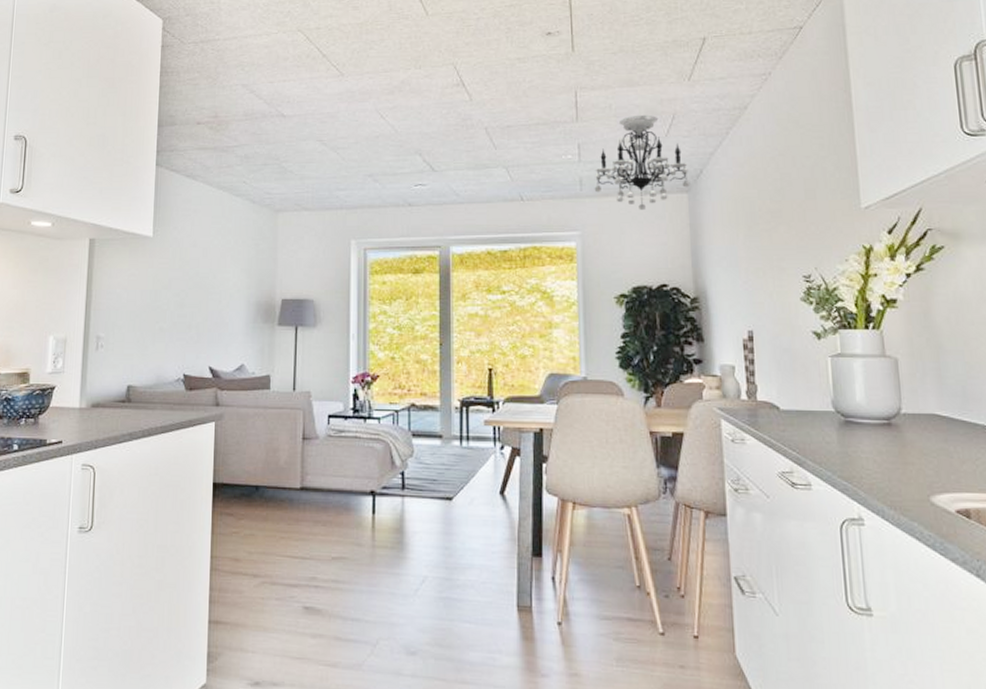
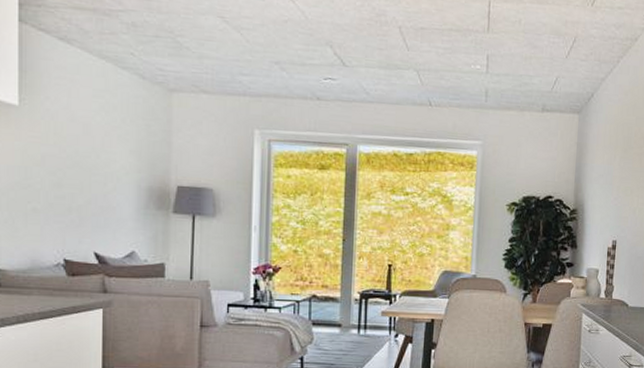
chandelier: present [594,114,690,210] -> none [498,33,582,126]

